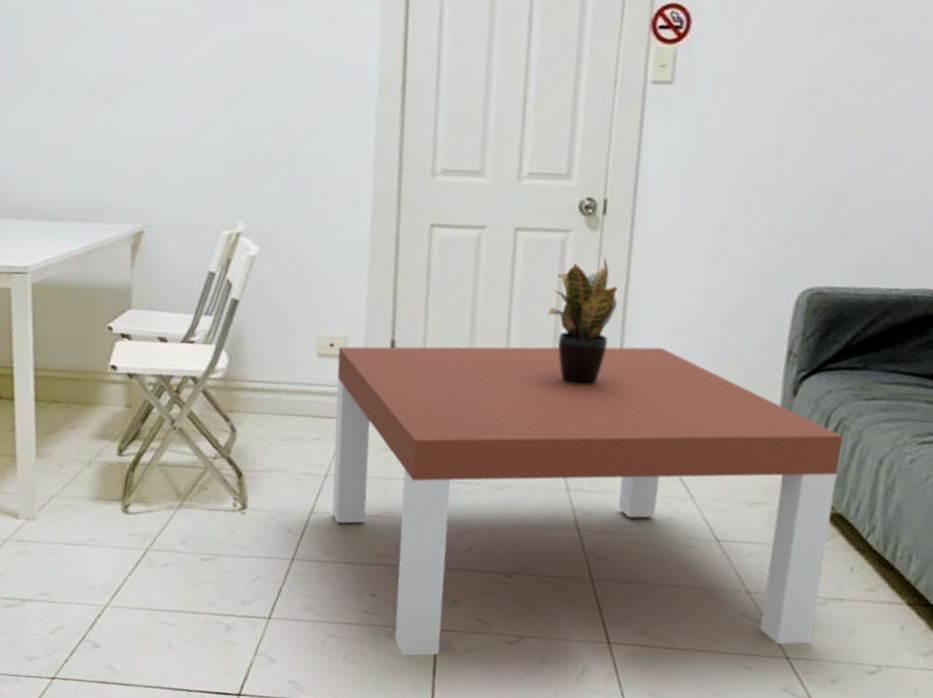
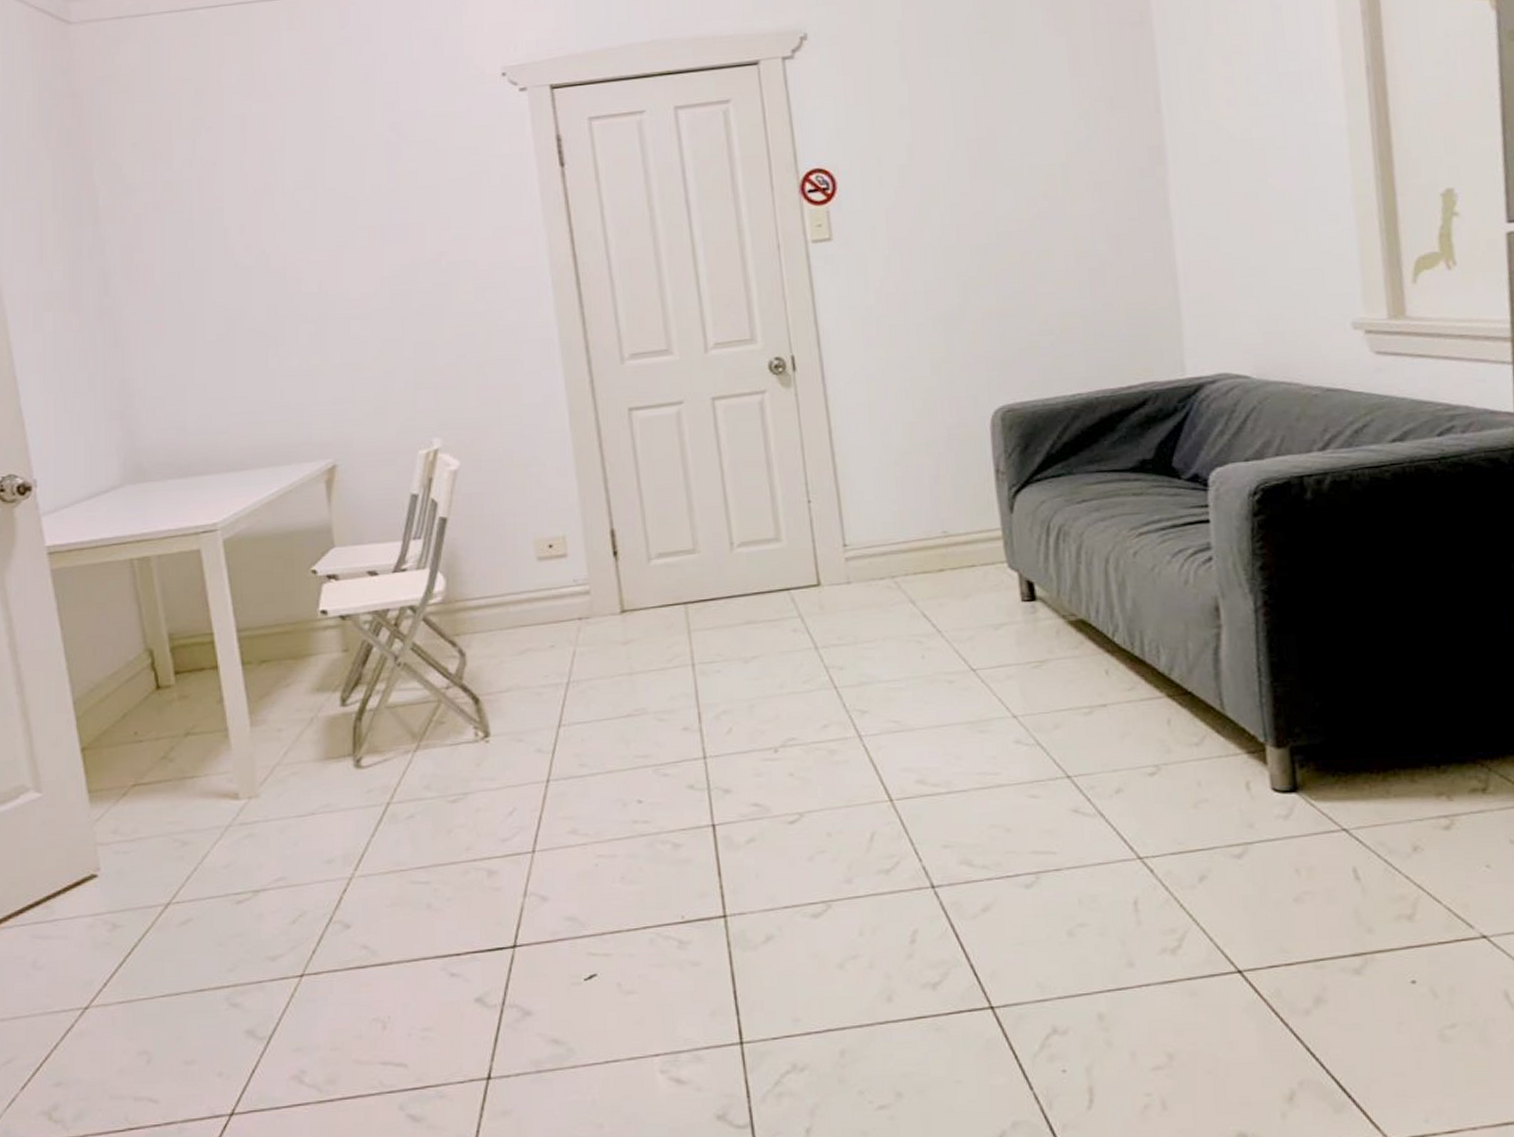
coffee table: present [332,346,843,656] -> none [558,489,1087,862]
potted plant: present [547,256,618,386] -> none [760,410,825,541]

